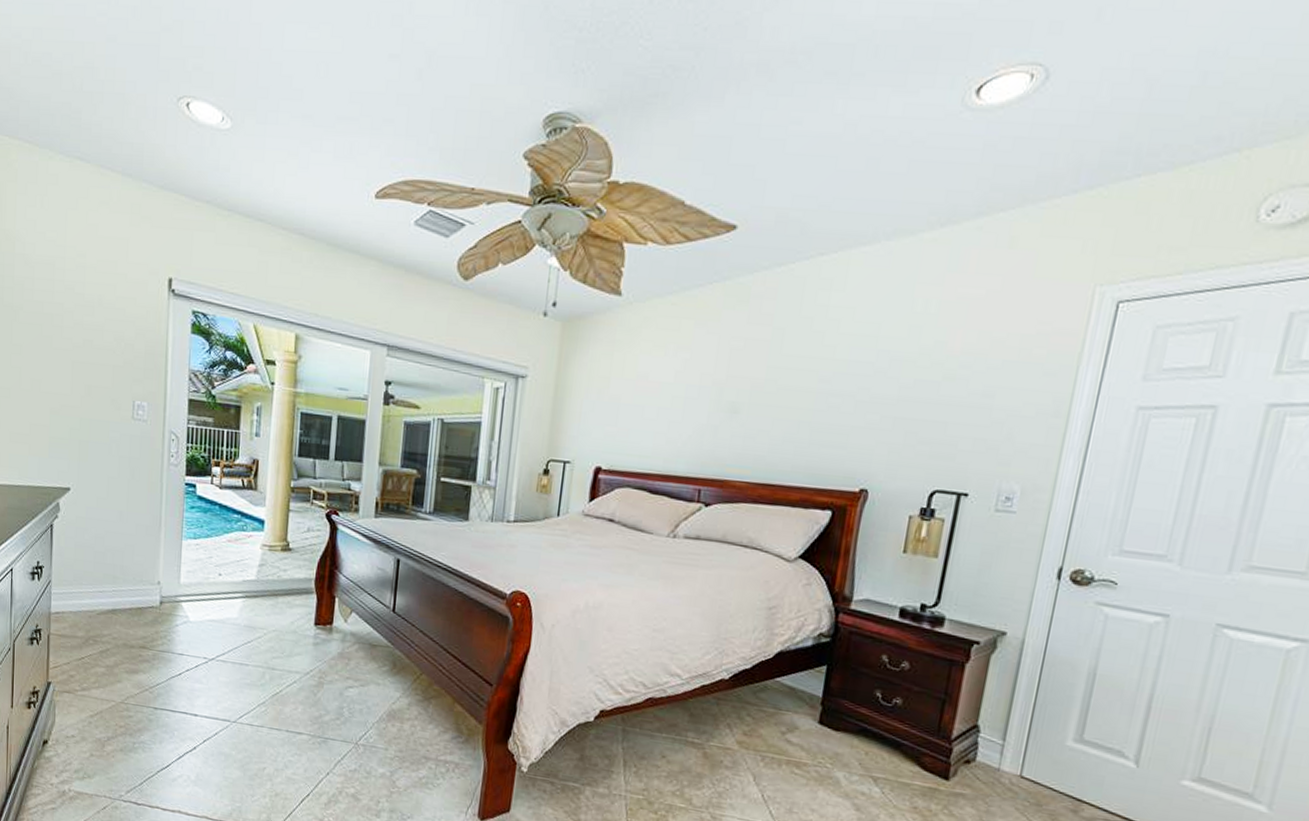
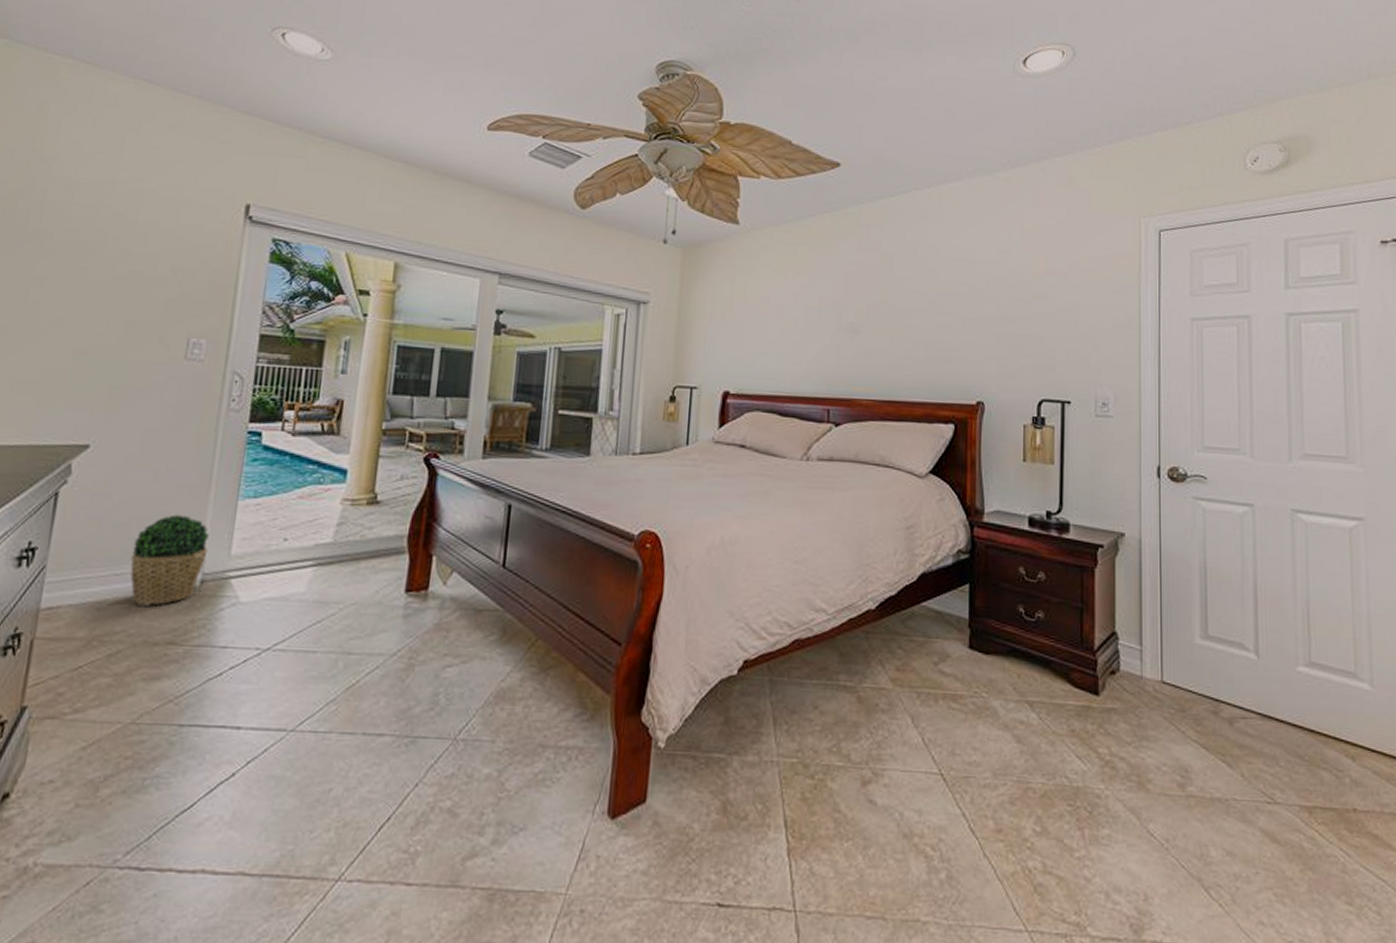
potted plant: none [109,548,164,619] -> present [130,514,209,607]

